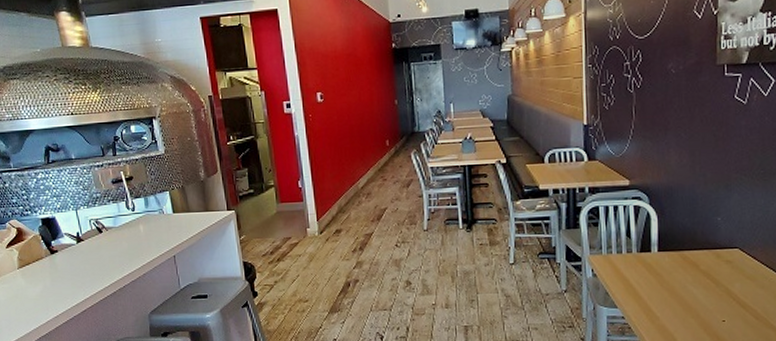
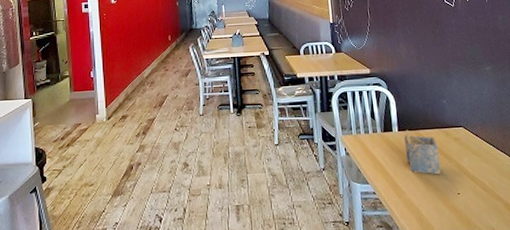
napkin holder: none [664,250,705,300] -> present [404,129,441,175]

